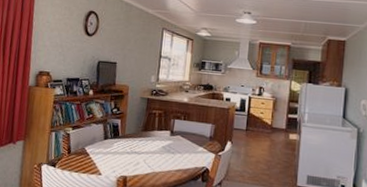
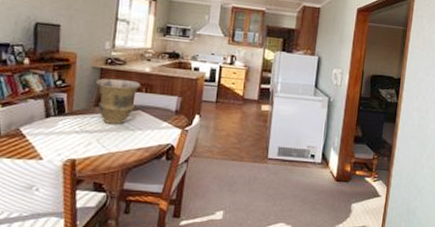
vase: none [143,107,180,148] -> present [95,78,141,125]

